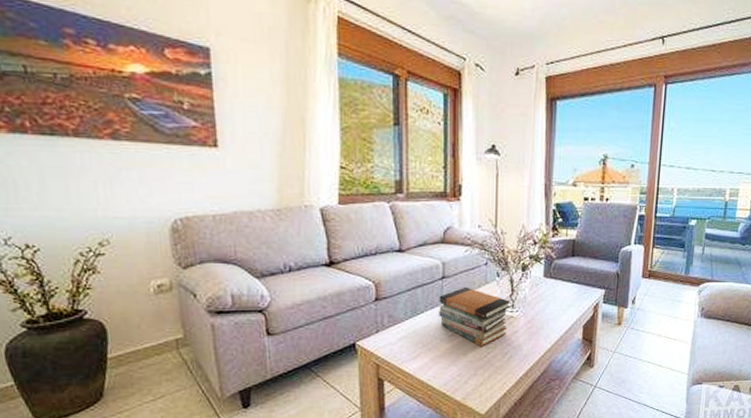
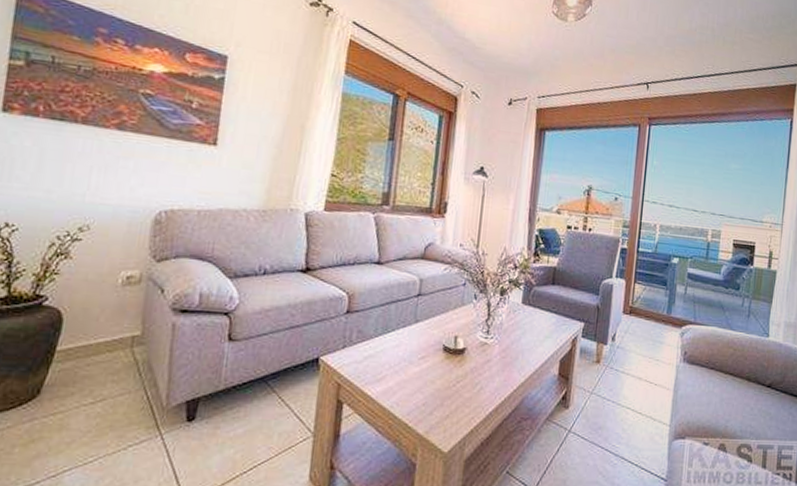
book stack: present [439,286,511,347] -> none [410,306,487,375]

